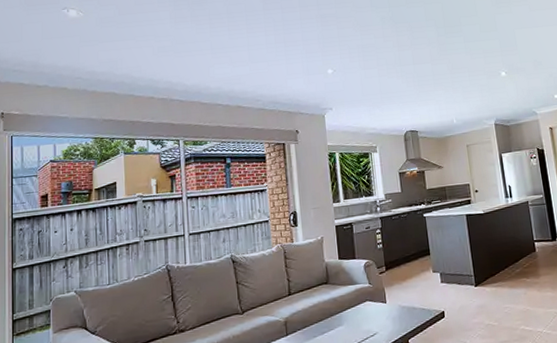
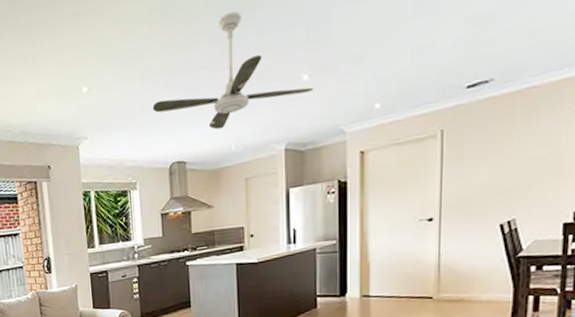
ceiling fan: none [387,26,511,107] -> present [152,11,314,130]

